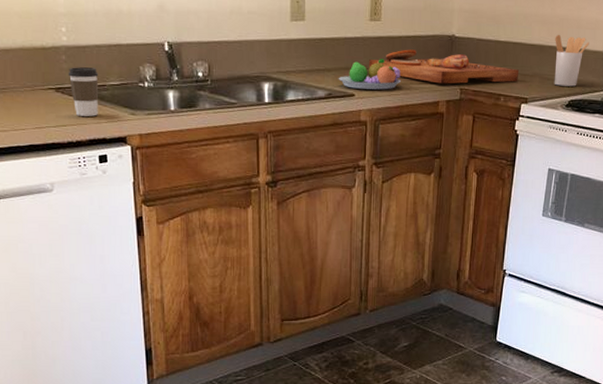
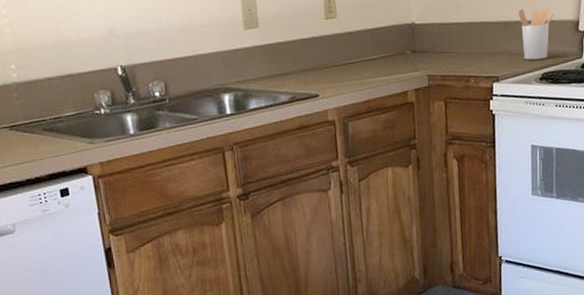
coffee cup: present [68,67,99,116] -> none [21,101,56,152]
fruit bowl: present [338,59,402,90] -> none [300,55,366,89]
cutting board: present [369,49,520,84] -> none [330,41,486,73]

